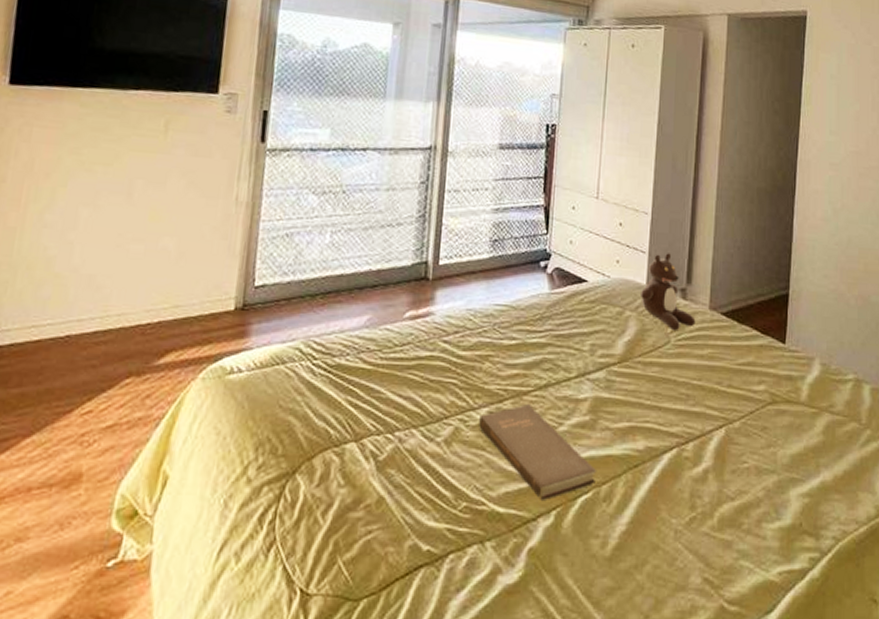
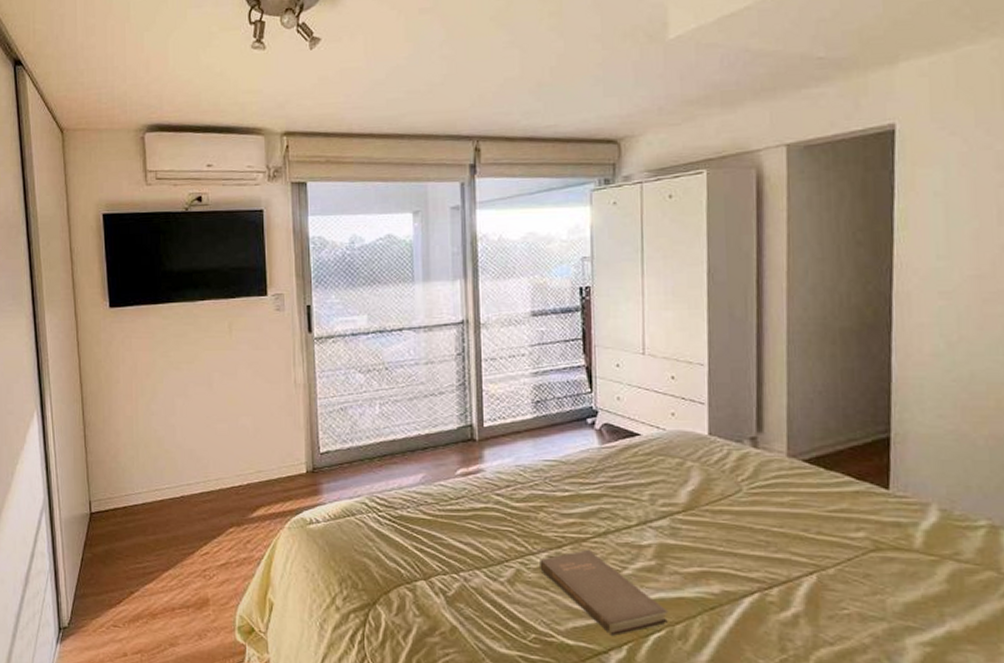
stuffed animal: present [641,253,696,330] -> none [703,403,771,478]

